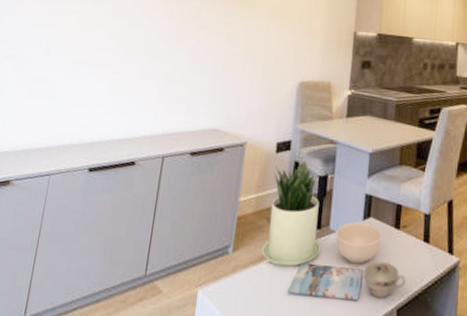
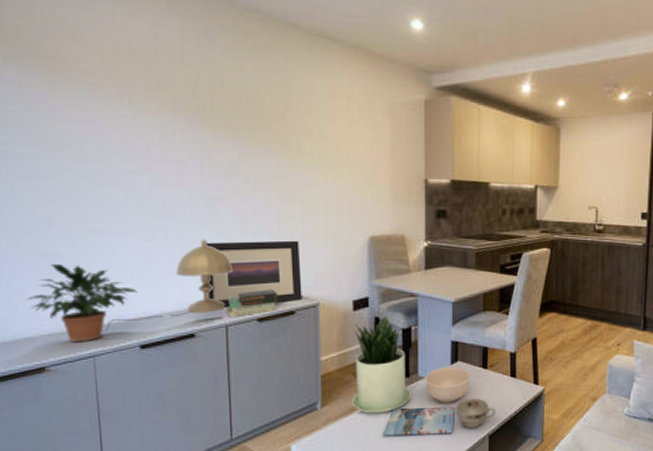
potted plant: none [13,88,98,161] -> present [26,264,137,343]
table lamp: none [65,75,179,152] -> present [106,239,234,331]
picture frame: none [153,77,238,139] -> present [206,240,302,307]
books: none [165,124,212,150] -> present [226,289,279,318]

